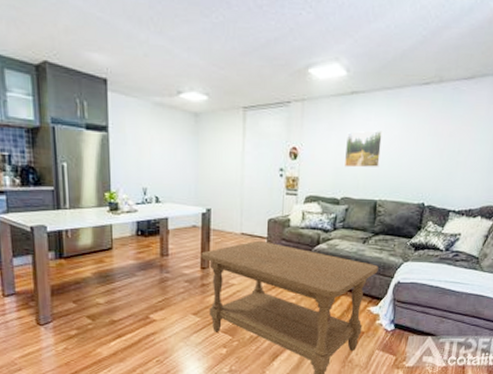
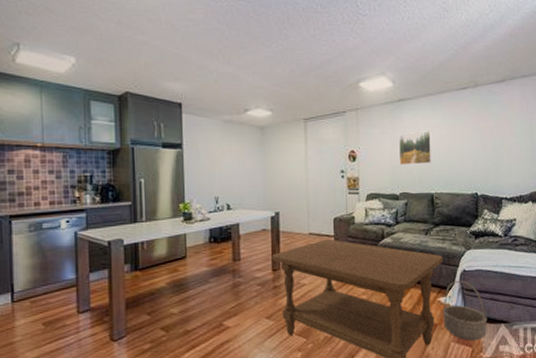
basket: none [370,292,416,350] -> present [442,281,488,341]

